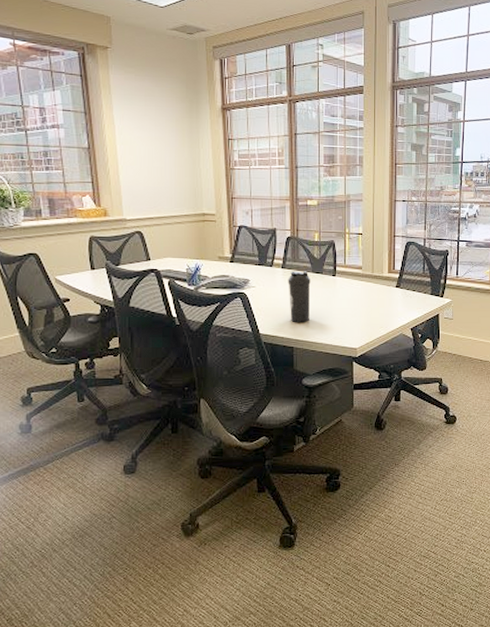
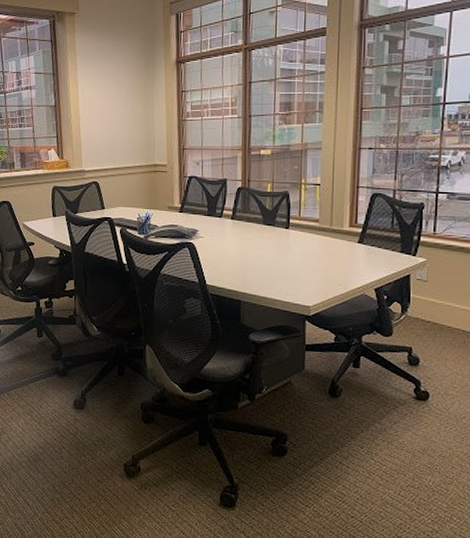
water bottle: present [288,271,311,323] -> none [237,222,262,277]

